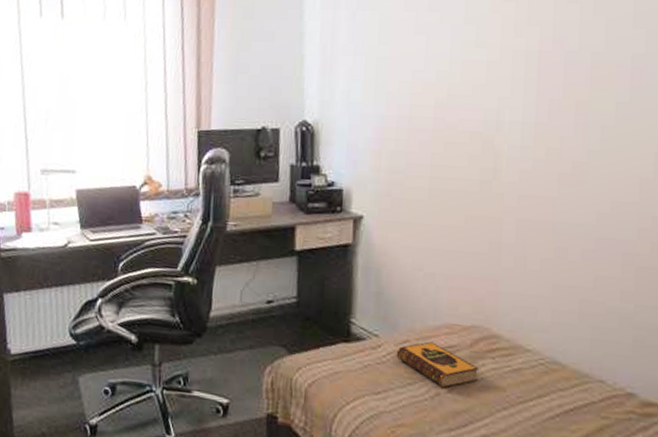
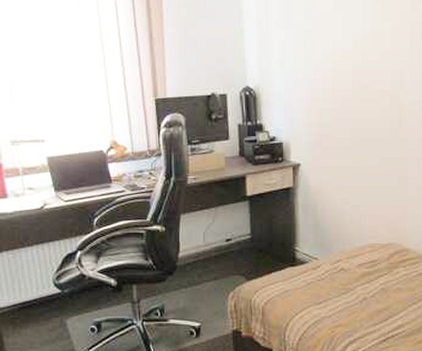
hardback book: present [396,341,478,388] -> none [332,259,394,294]

